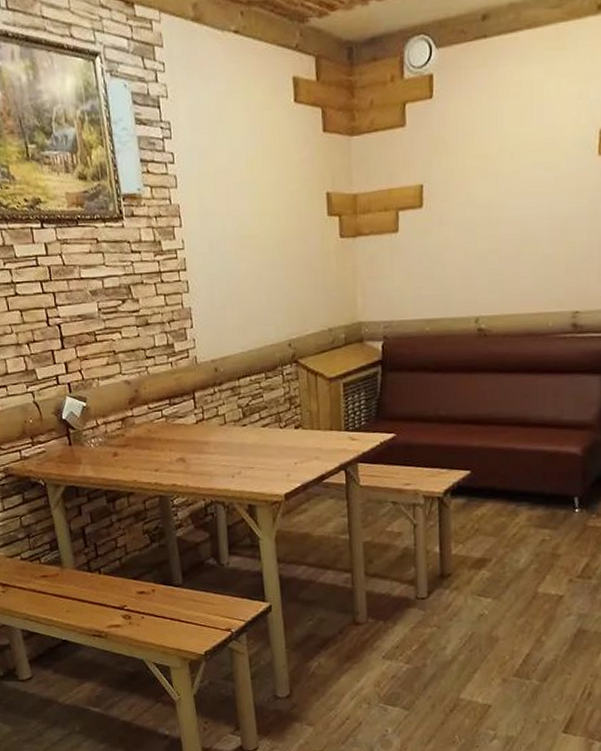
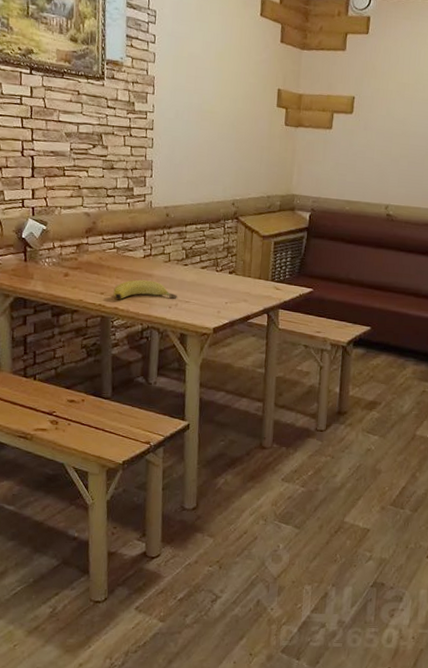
banana: none [168,448,241,475] -> present [113,279,178,299]

